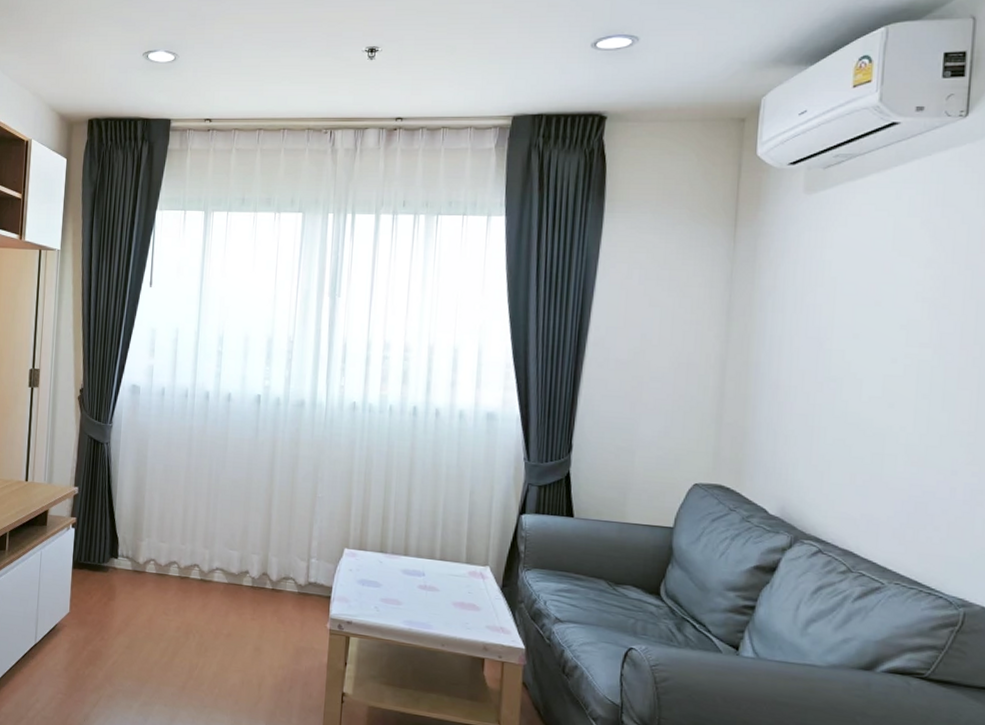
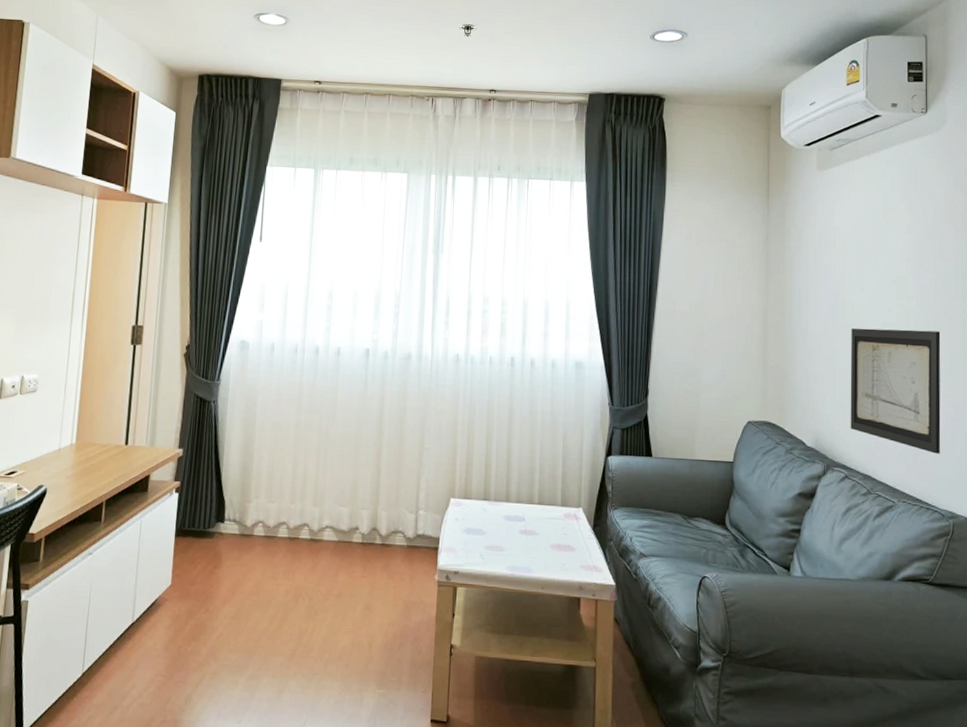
wall art: none [829,380,965,532] -> present [850,328,941,454]

